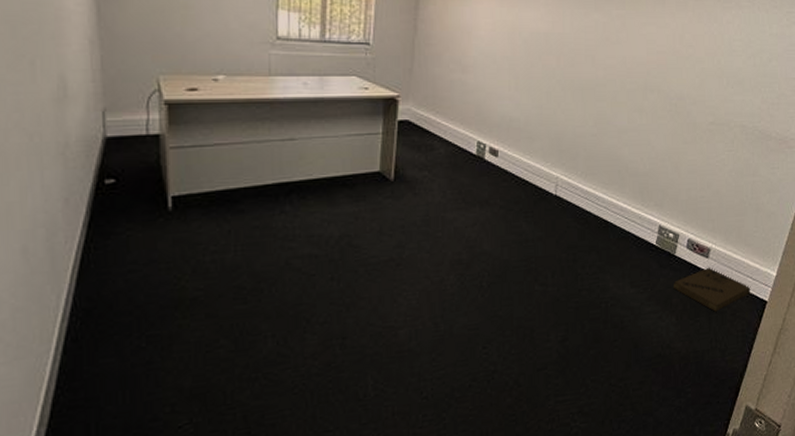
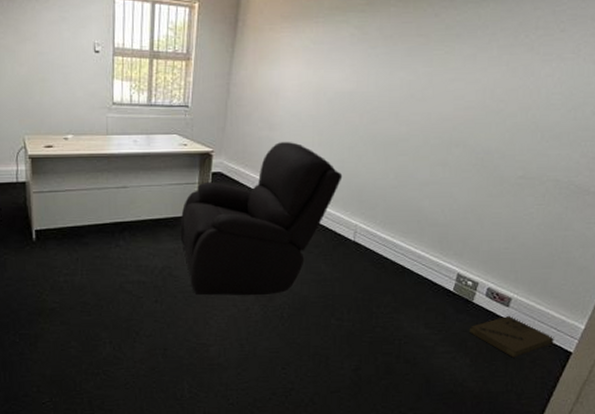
chair: none [361,86,541,268] -> present [180,142,343,296]

